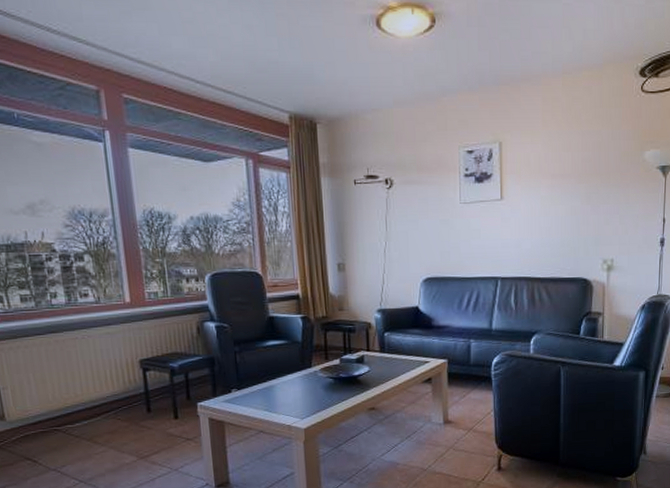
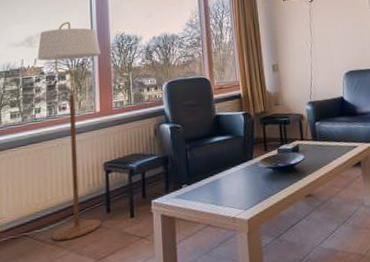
floor lamp: none [44,187,143,438] -> present [37,21,102,241]

